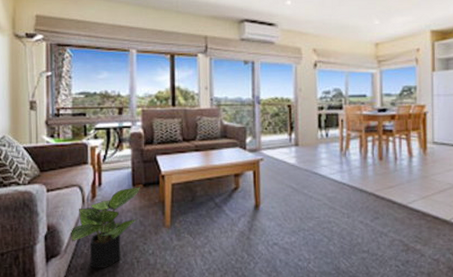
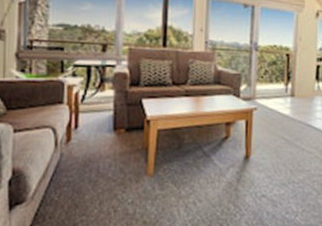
potted plant: present [71,186,141,268] -> none [39,130,123,217]

